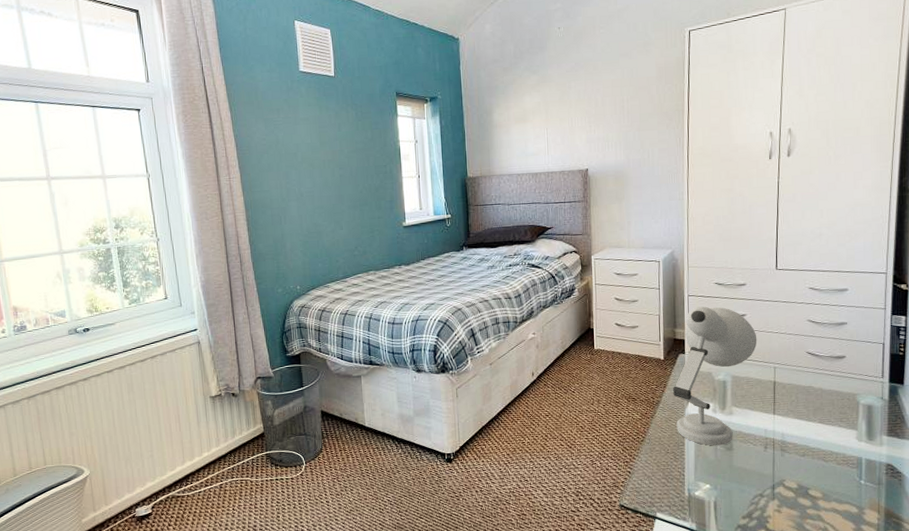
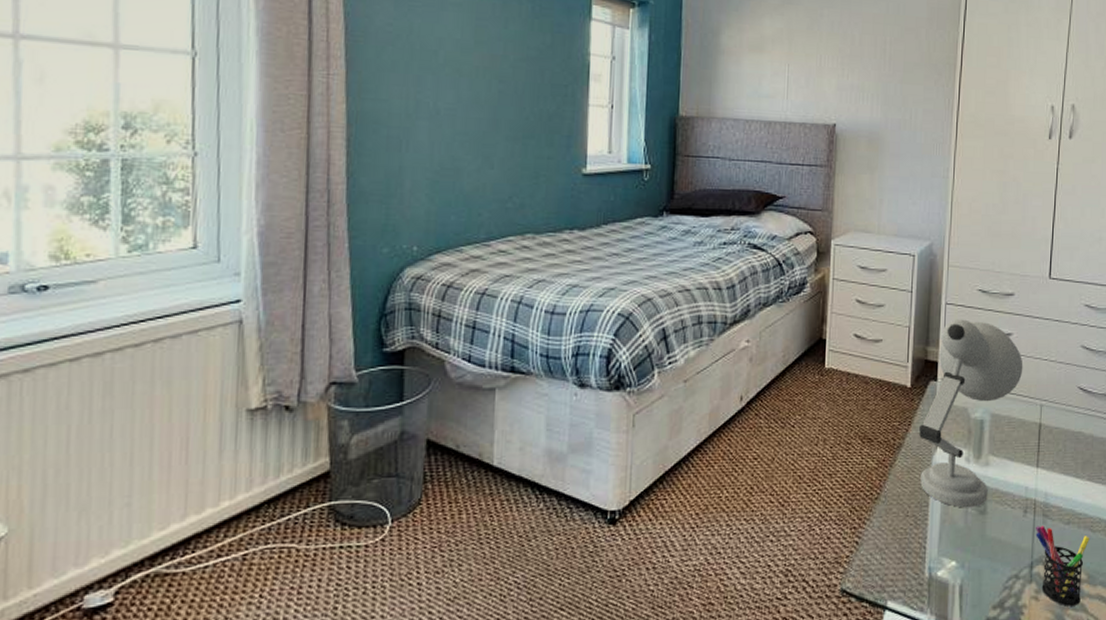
pen holder: none [775,458,823,517] -> present [1036,525,1090,606]

